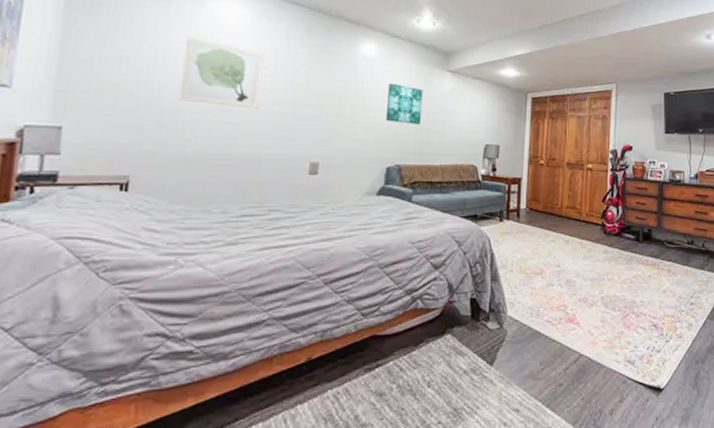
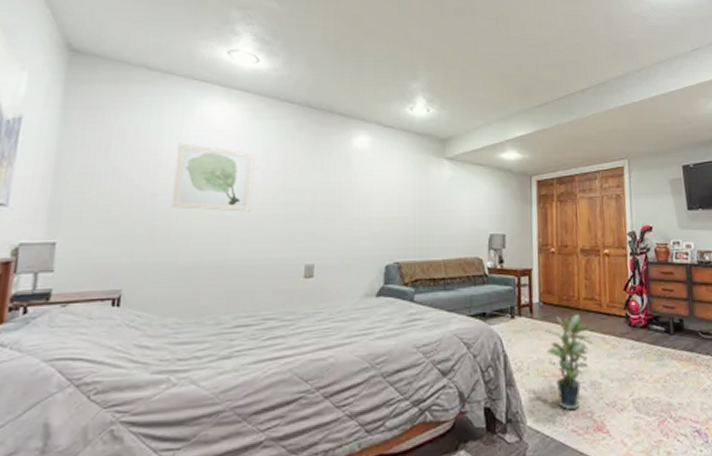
wall art: present [385,83,423,125] -> none [382,175,420,218]
potted plant: none [529,220,571,303] -> present [546,313,593,409]

